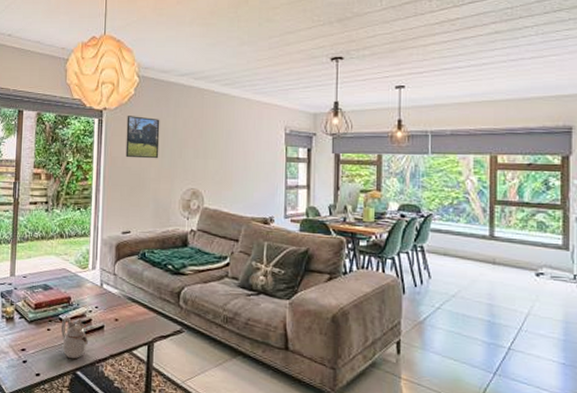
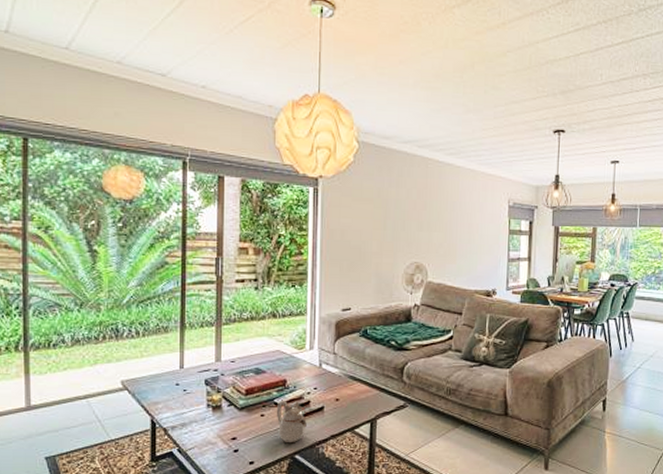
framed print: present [125,116,160,159] -> none [344,185,382,232]

